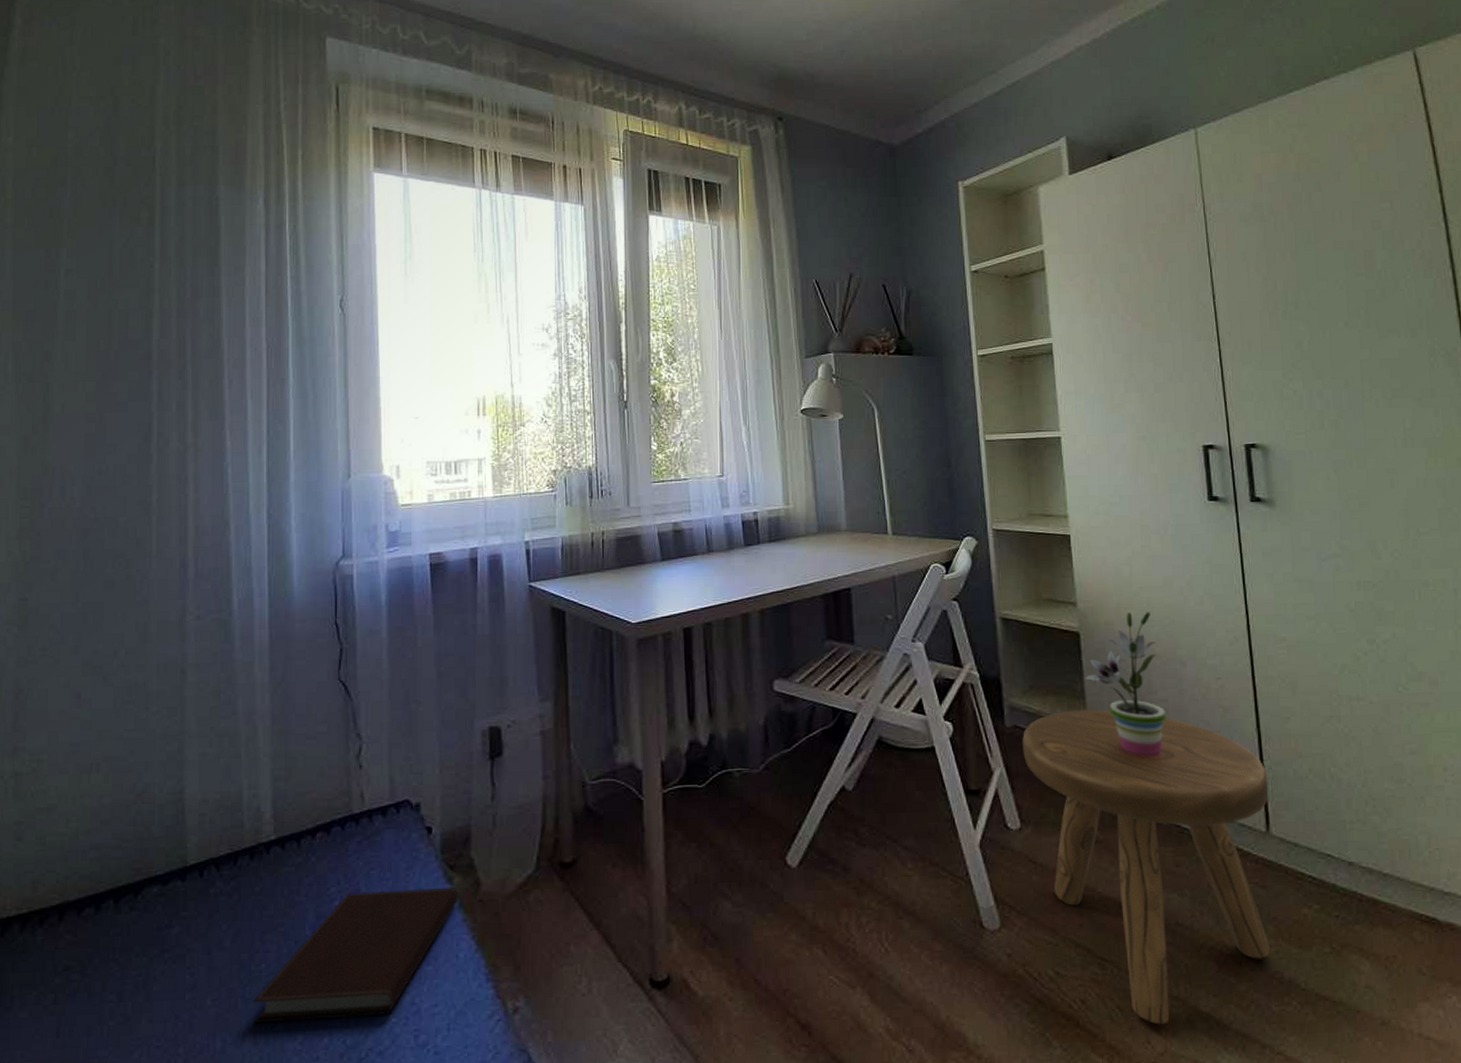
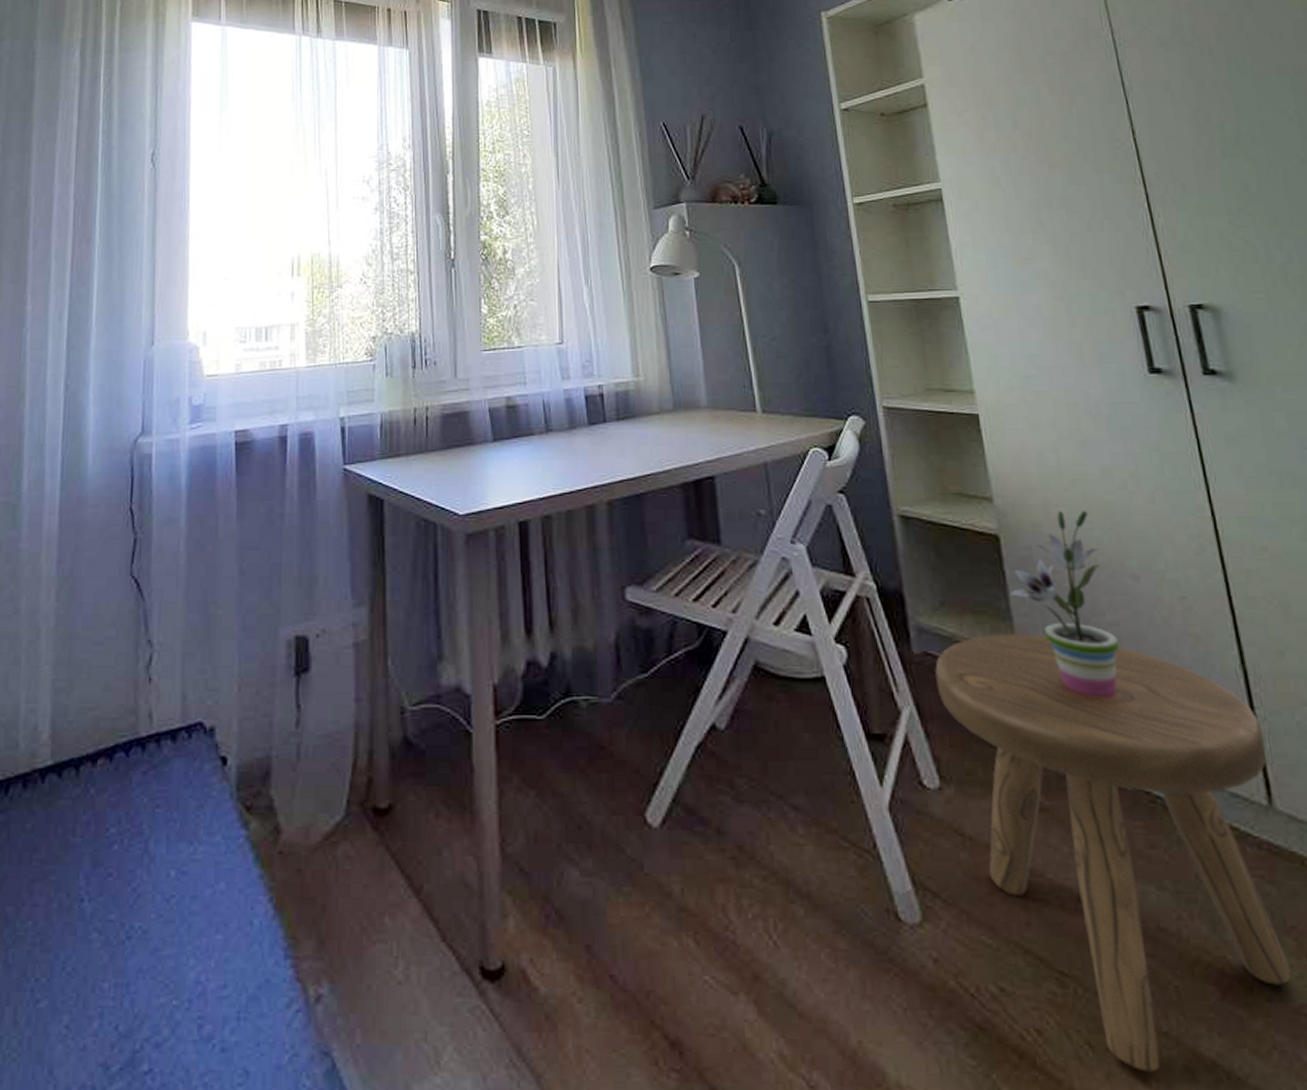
notebook: present [252,887,458,1023] -> none [13,833,255,997]

